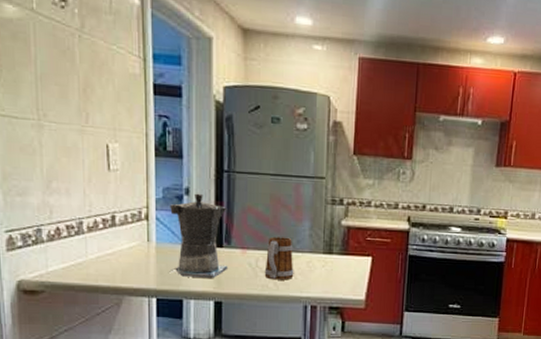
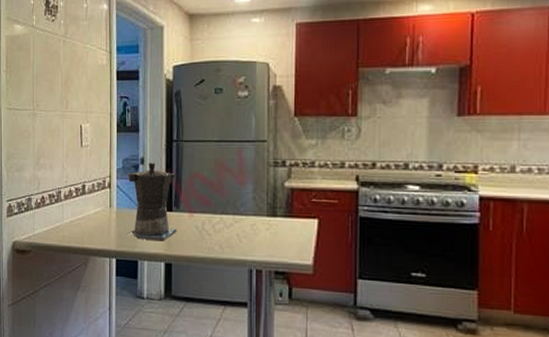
mug: present [264,236,294,280] -> none [210,200,239,243]

